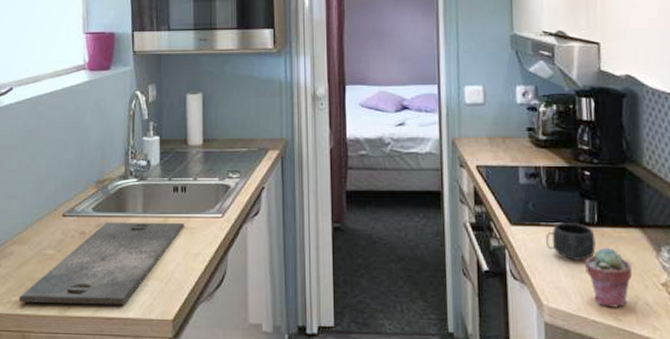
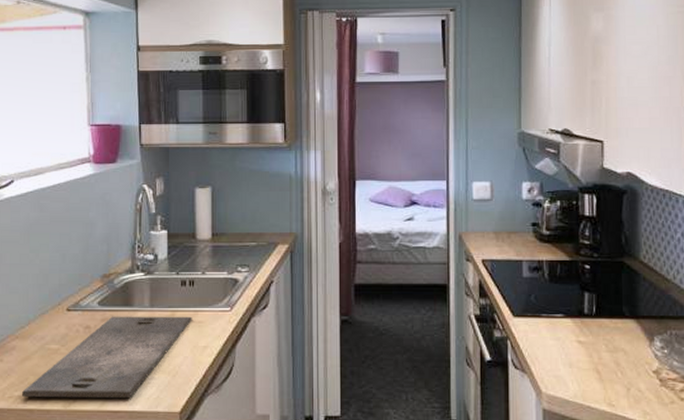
mug: present [546,223,596,260] -> none [547,314,593,350]
potted succulent: present [585,247,632,308] -> none [583,337,626,394]

